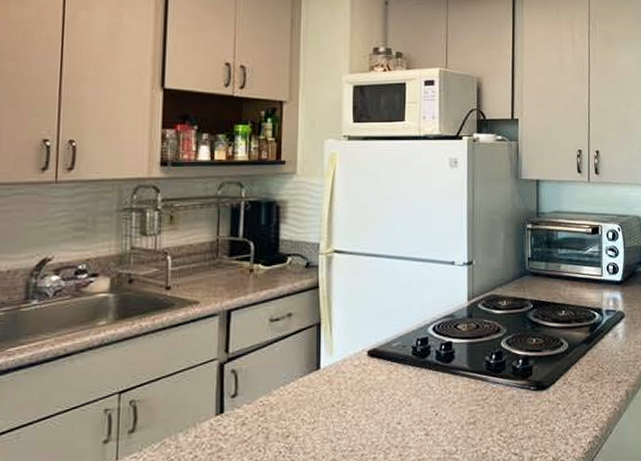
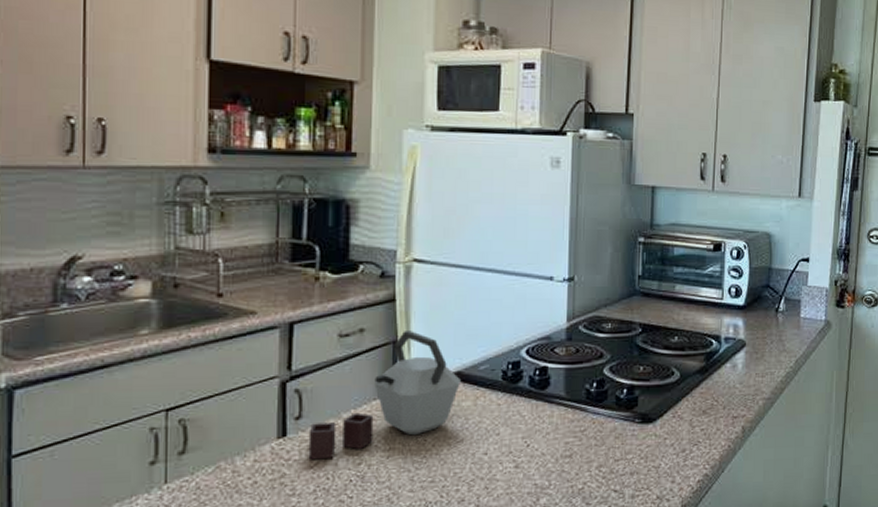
kettle: none [242,314,376,435] -> present [308,331,460,460]

